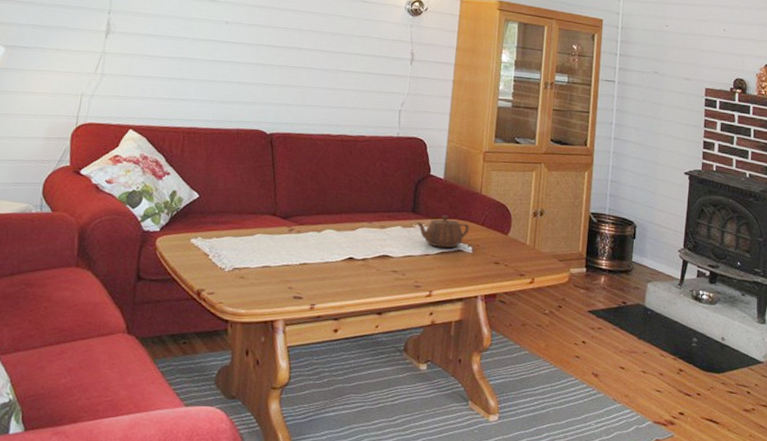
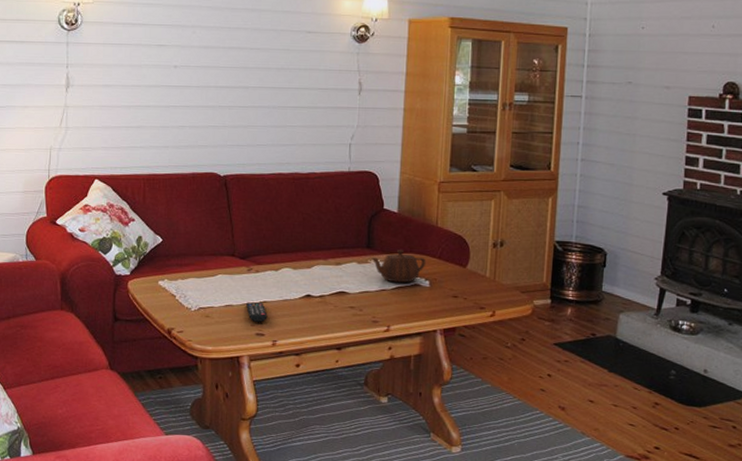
remote control: none [285,263,307,285] -> present [246,301,268,322]

